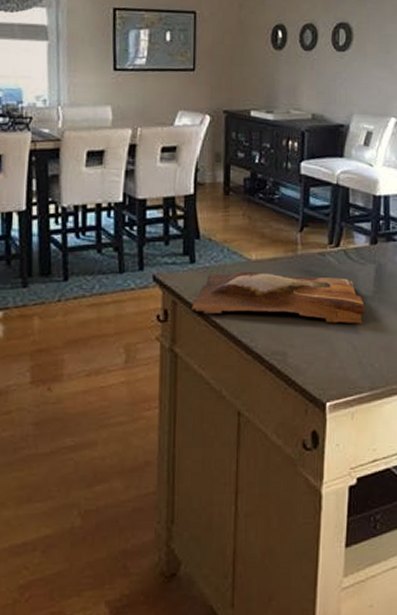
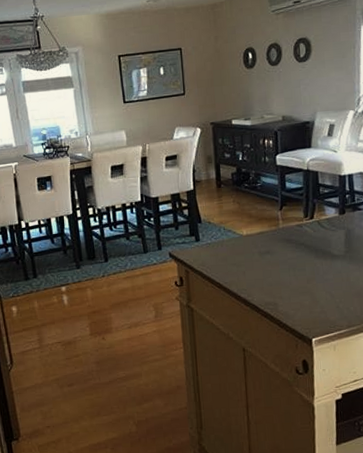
cutting board: present [192,271,366,323] -> none [200,243,340,279]

